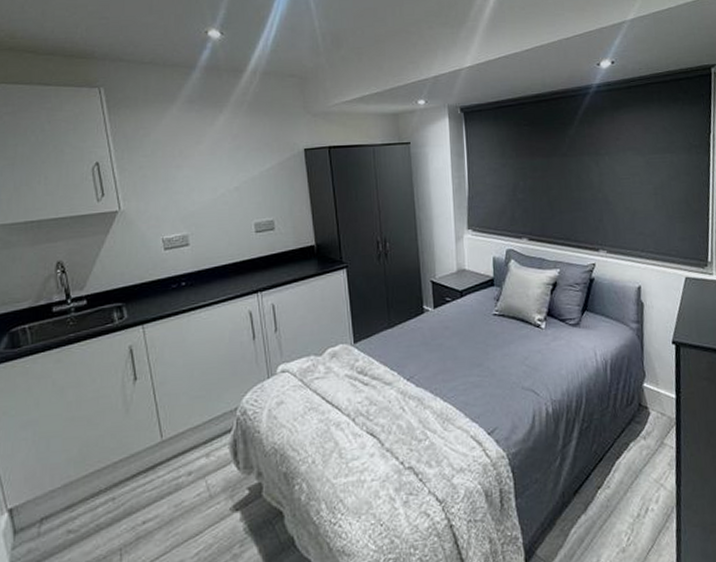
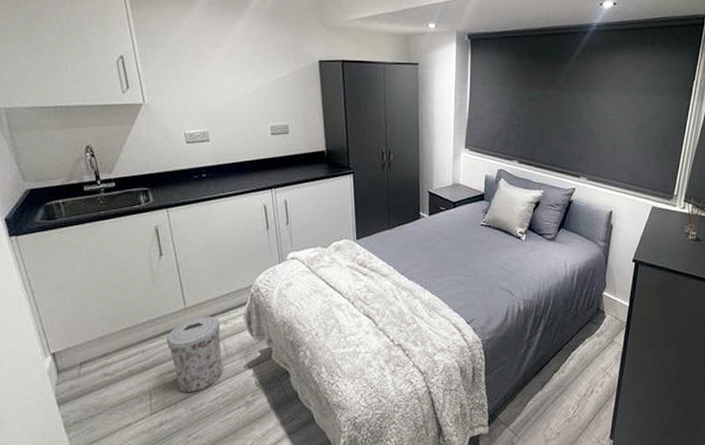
trash can: none [140,448,205,549] -> present [166,316,223,393]

